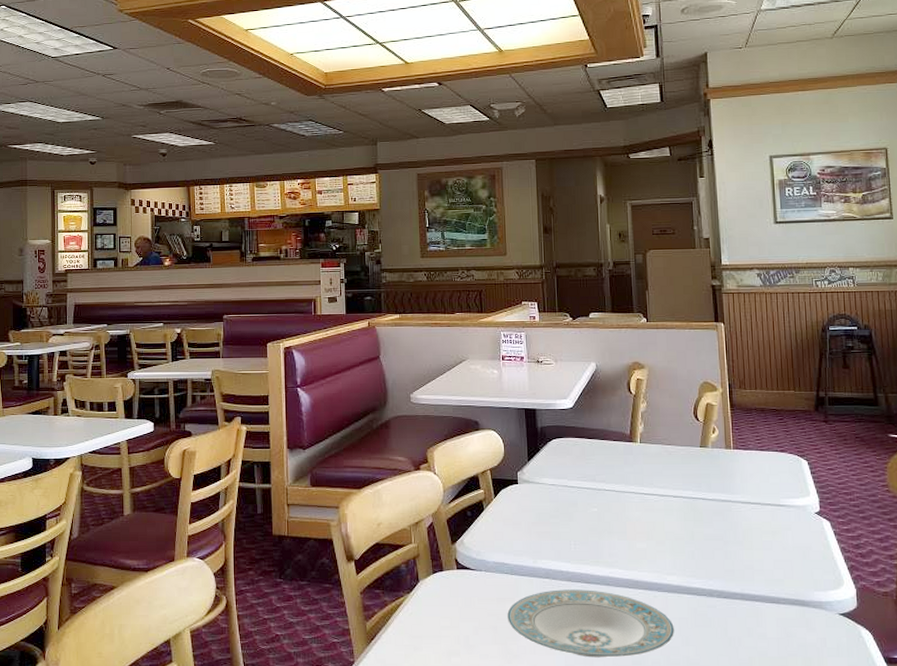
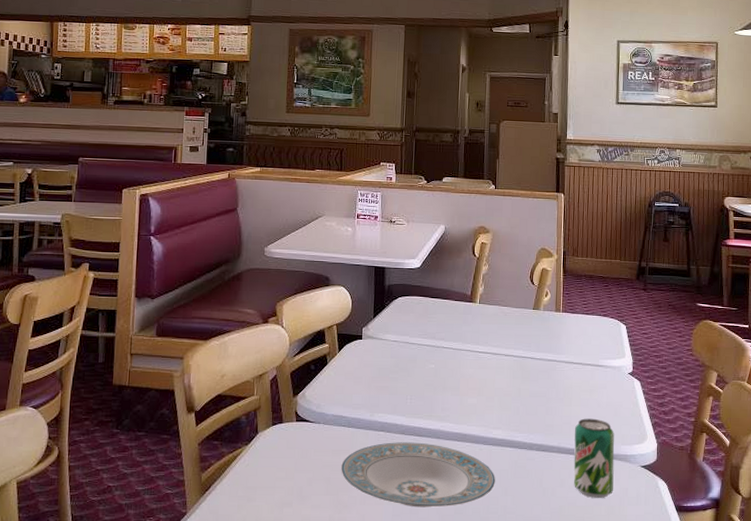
beverage can: none [759,562,809,650] -> present [573,418,615,499]

